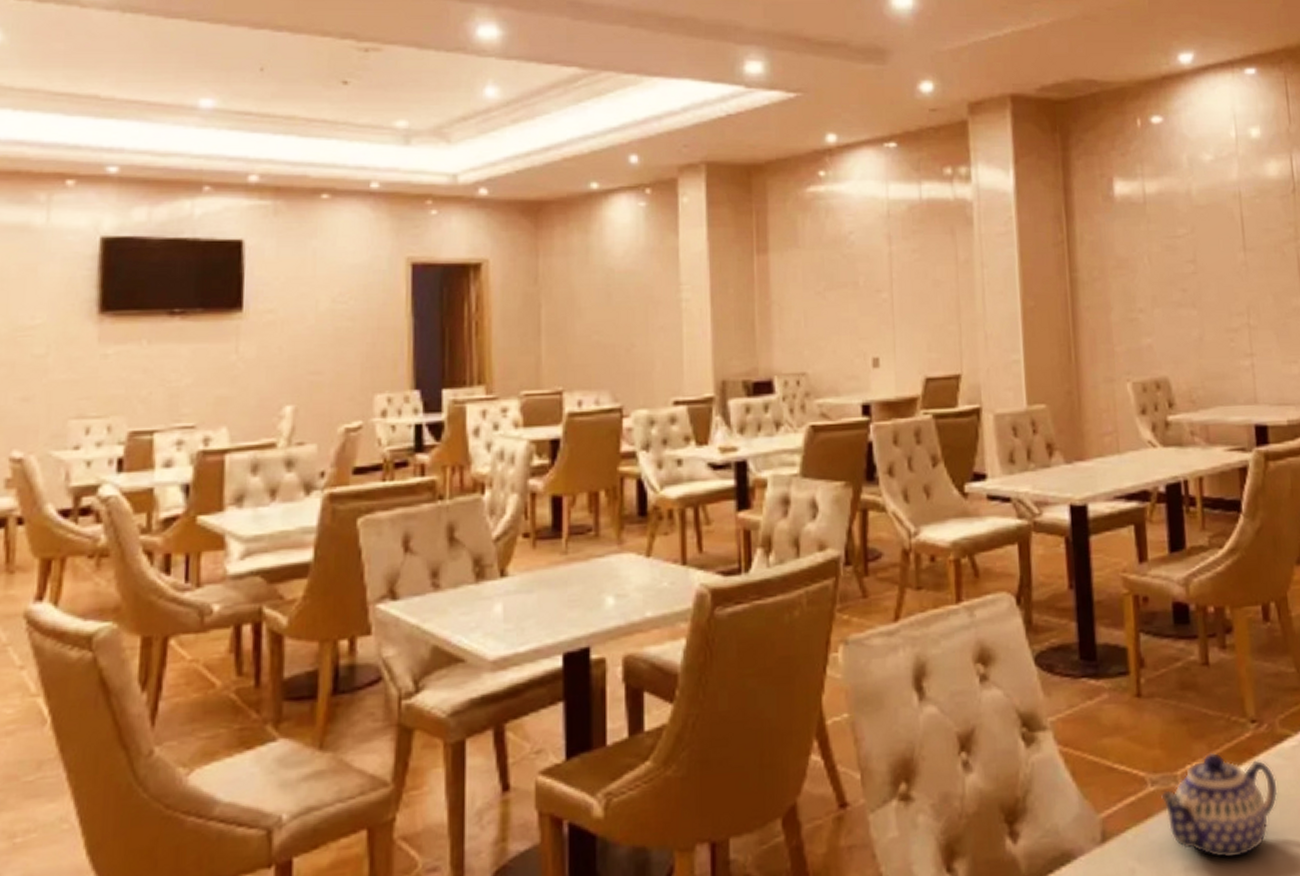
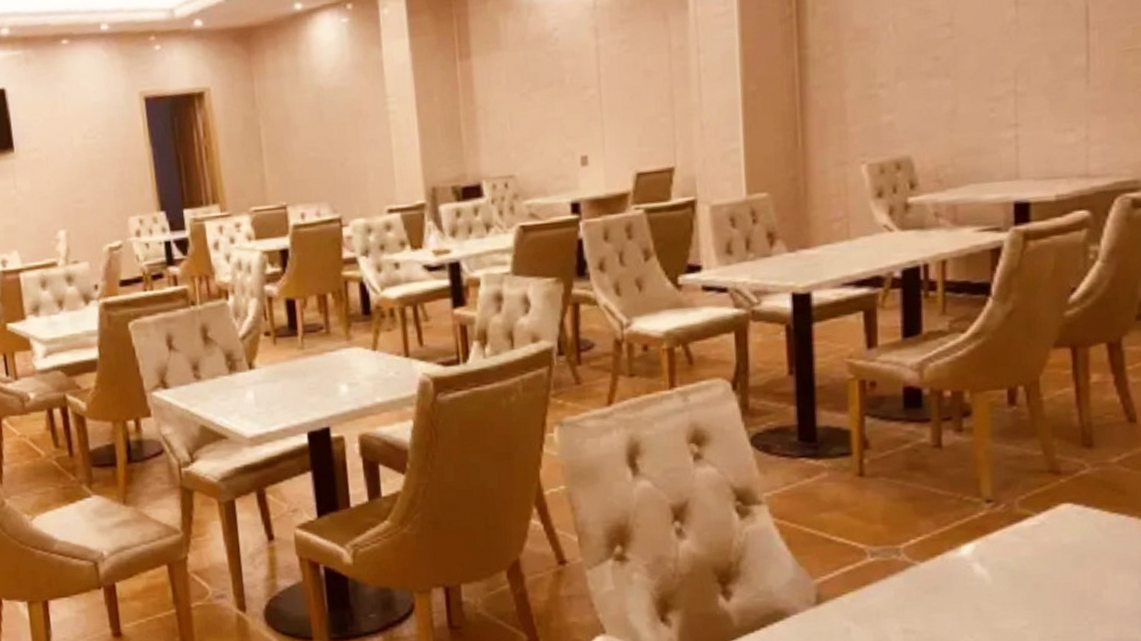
teapot: present [1161,751,1278,859] -> none [881,528,1012,625]

